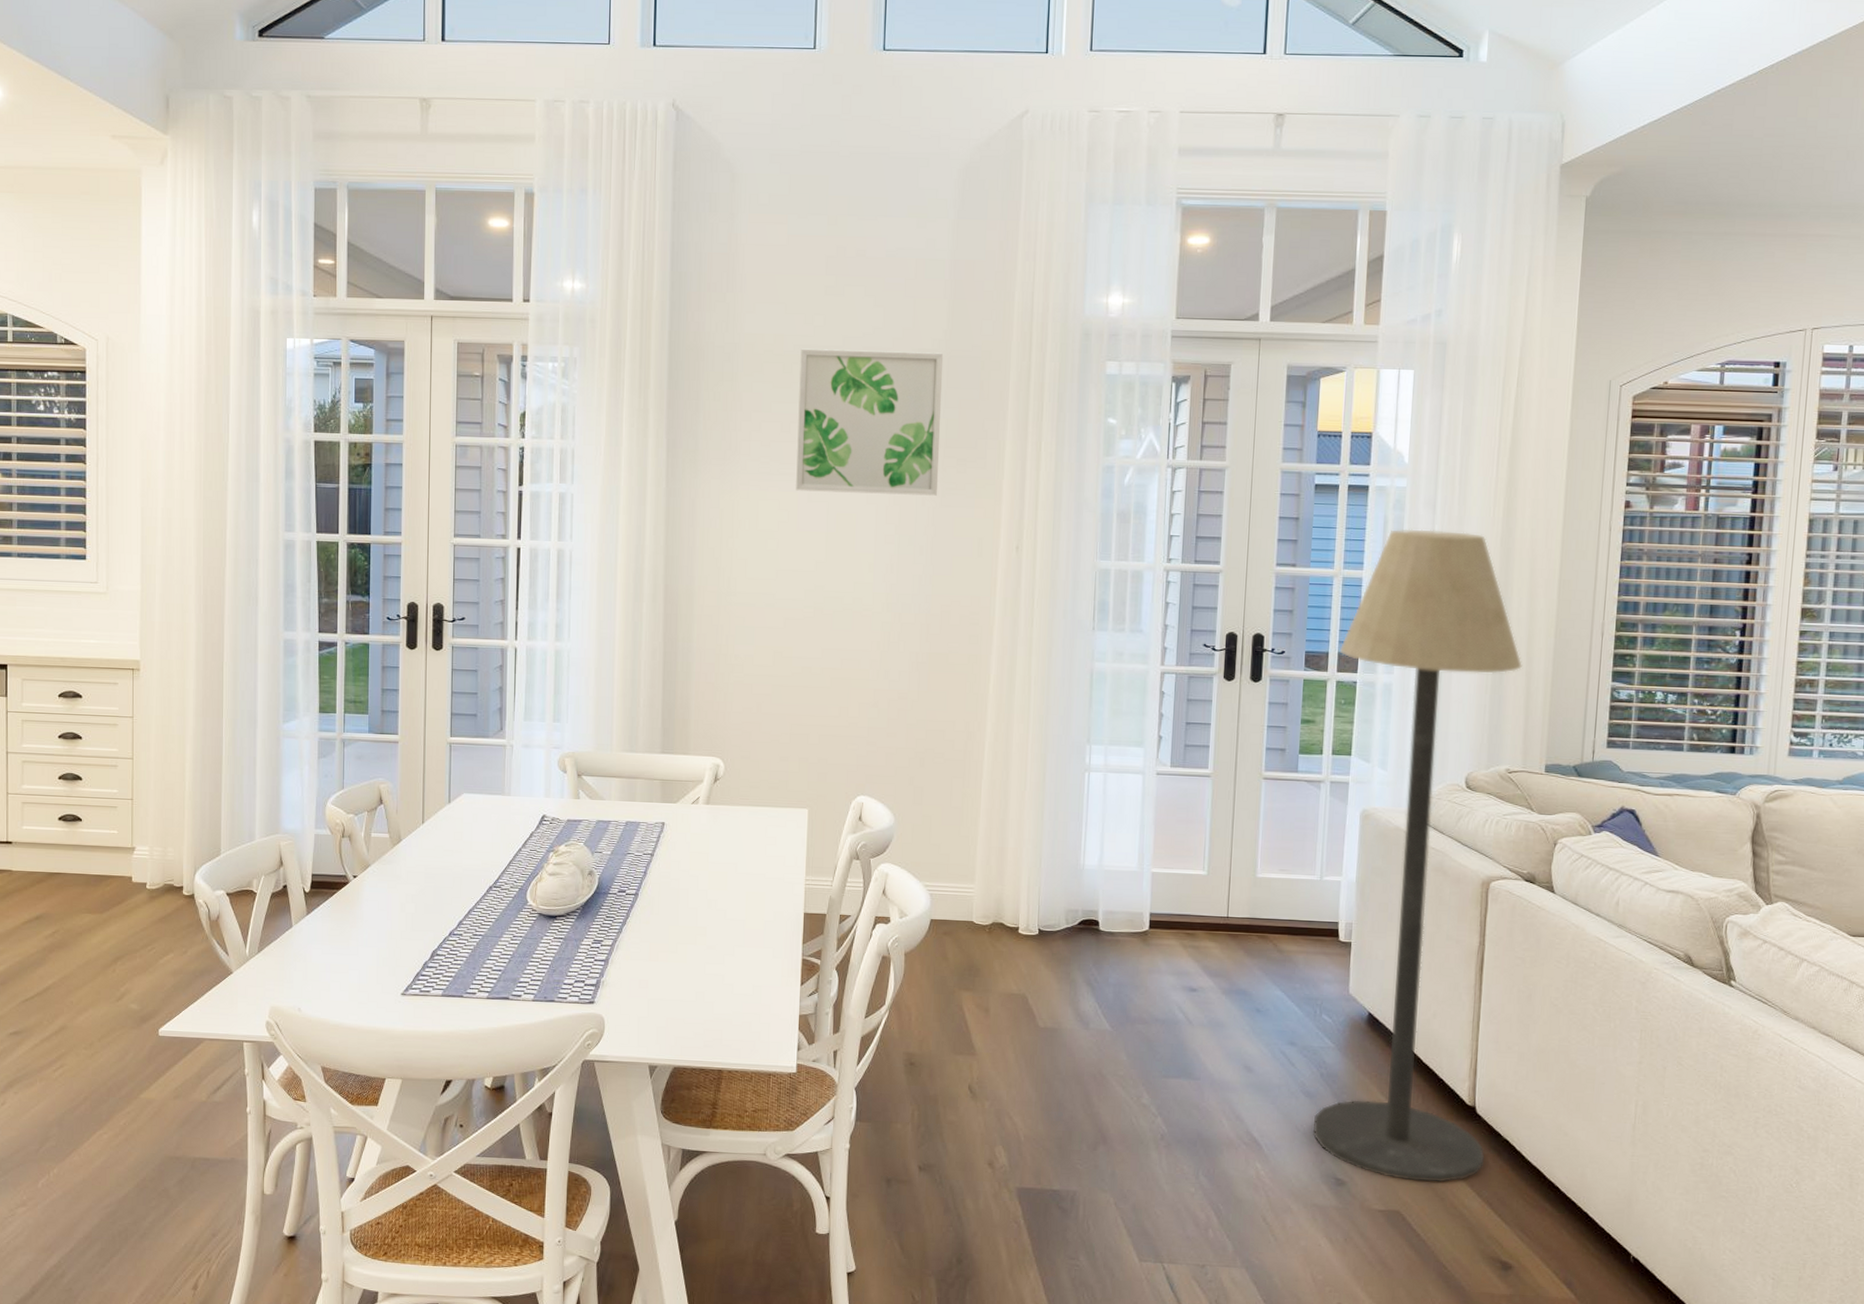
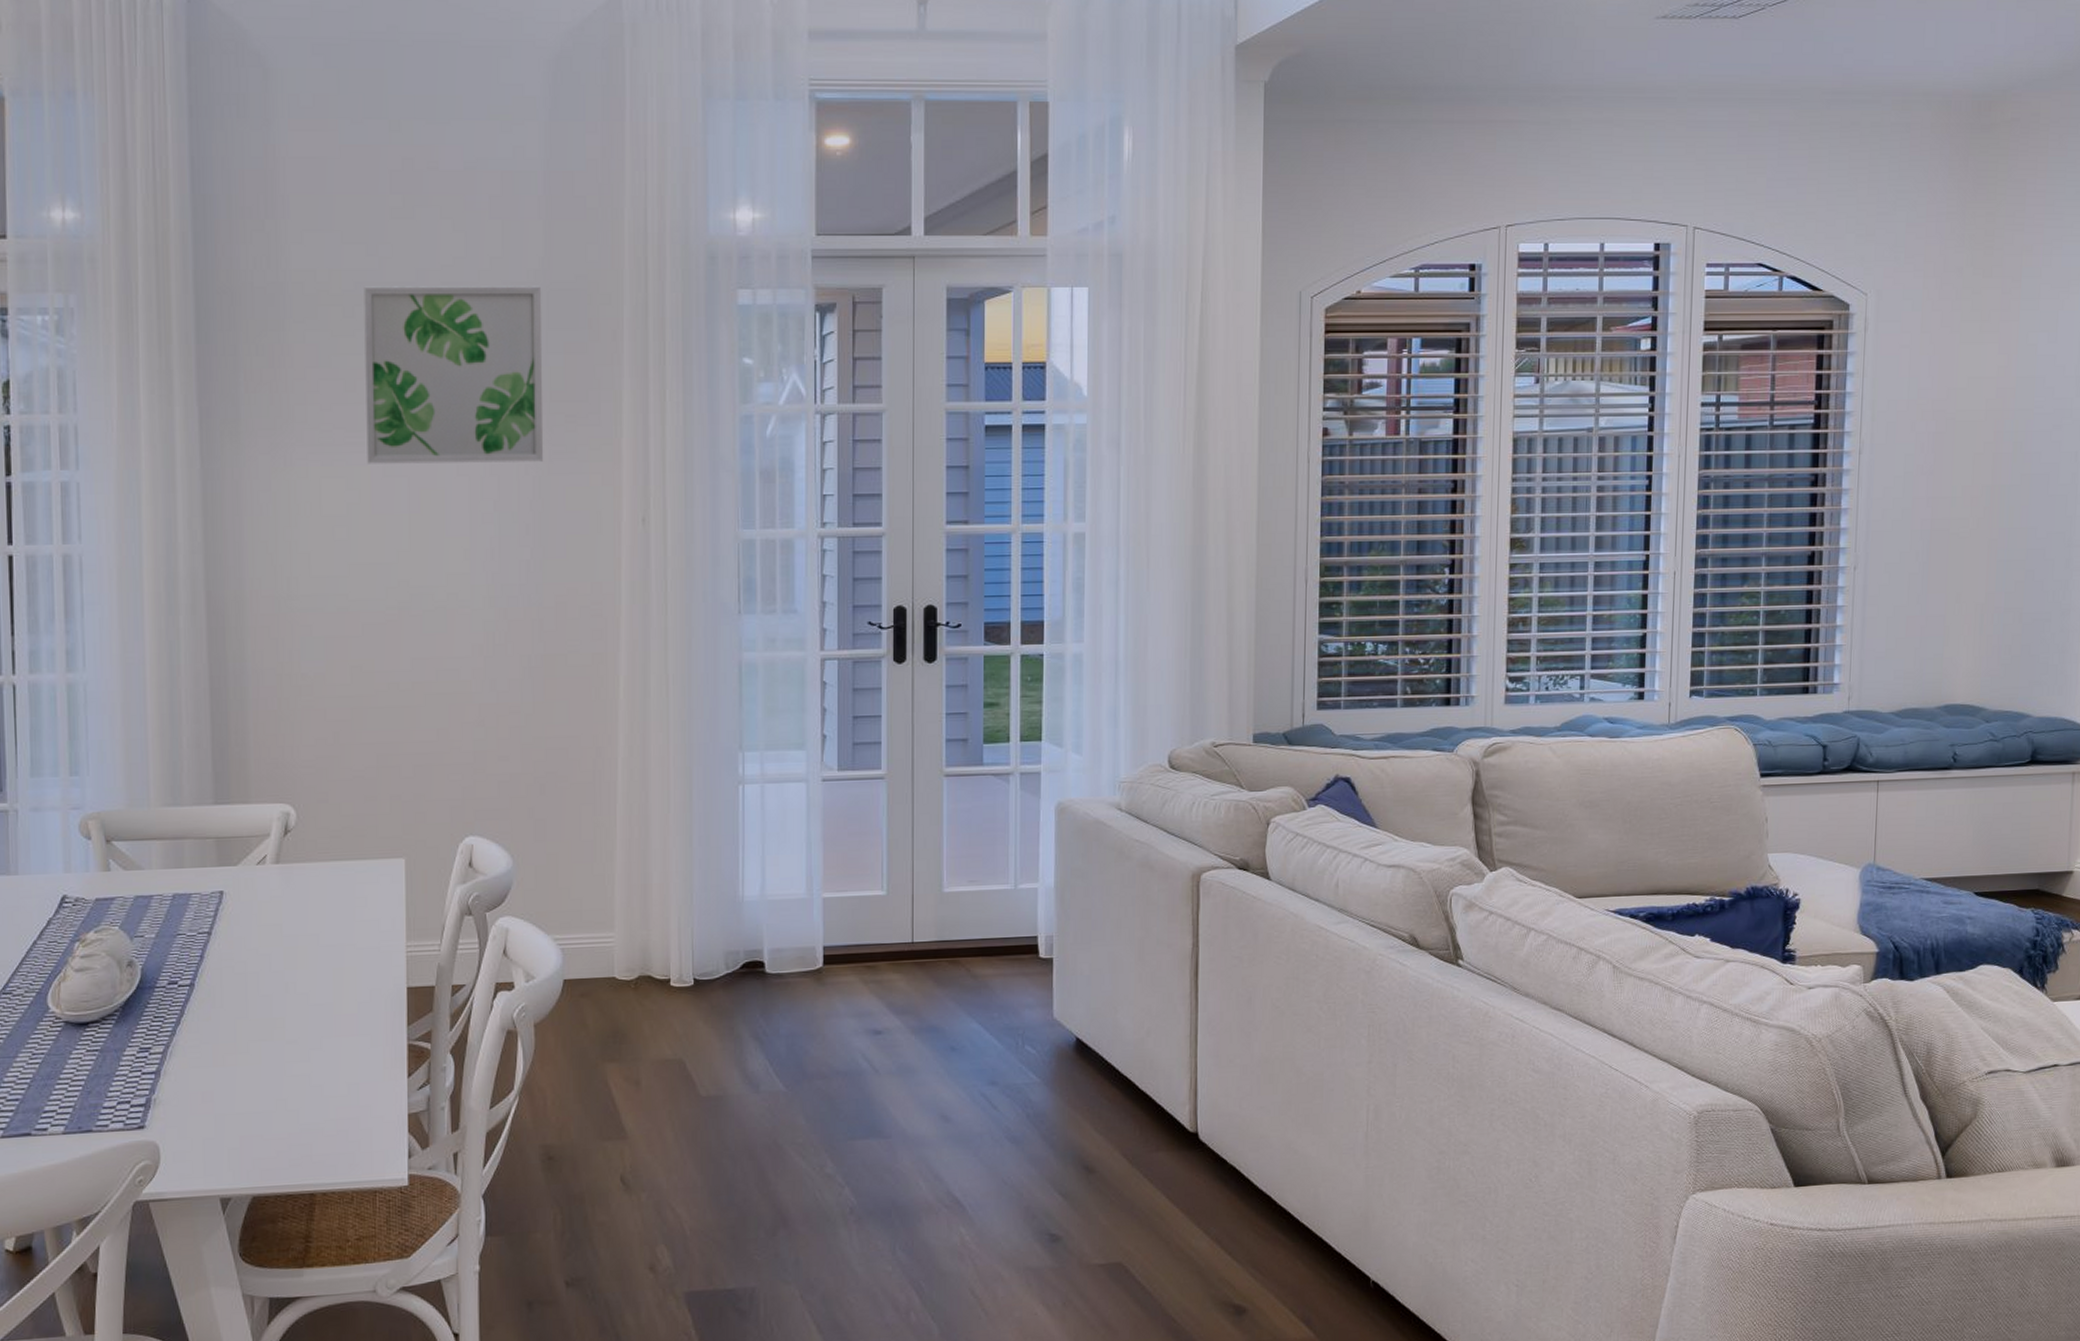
floor lamp: present [1312,529,1522,1183] -> none [1021,472,1223,1227]

